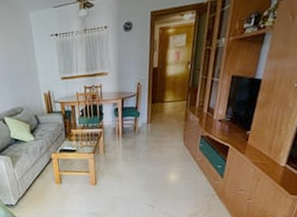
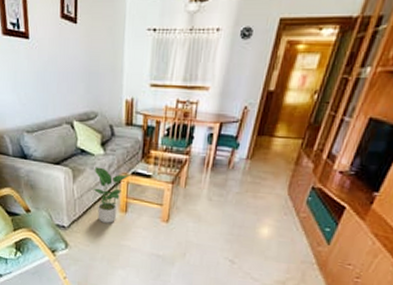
potted plant: none [29,151,59,196] -> present [93,167,130,223]

